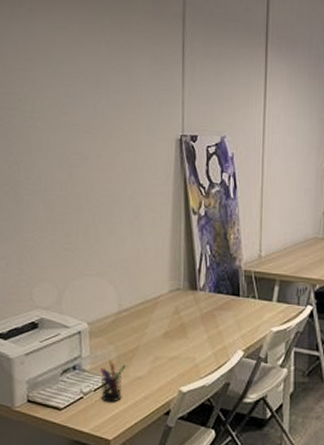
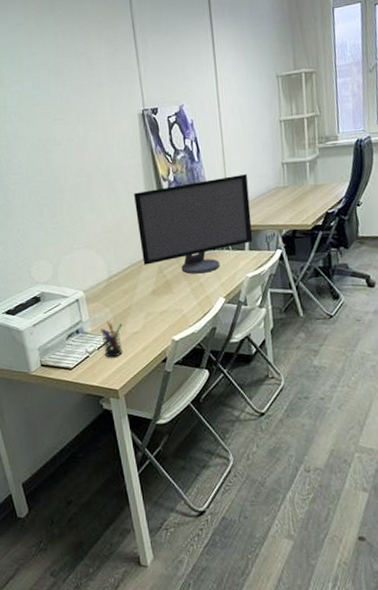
computer monitor: none [158,219,286,321] -> present [134,174,253,274]

